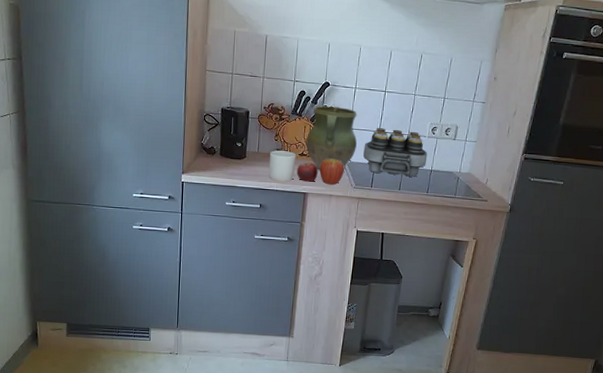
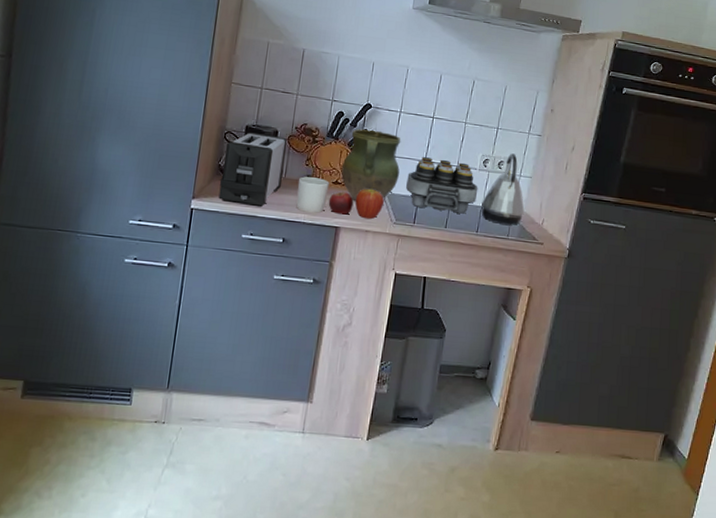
toaster: none [203,114,258,179] -> present [218,132,288,208]
kettle: none [431,120,470,185] -> present [481,153,525,225]

